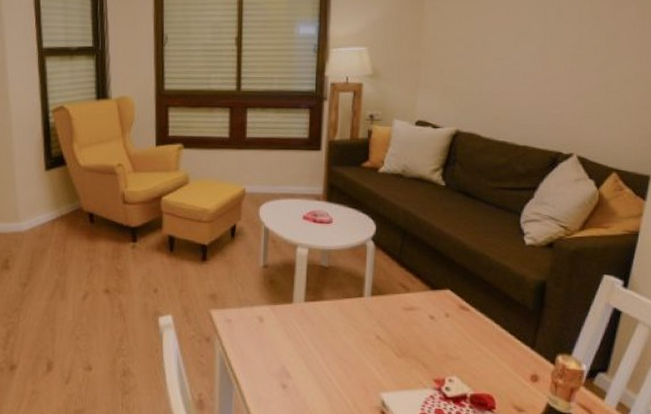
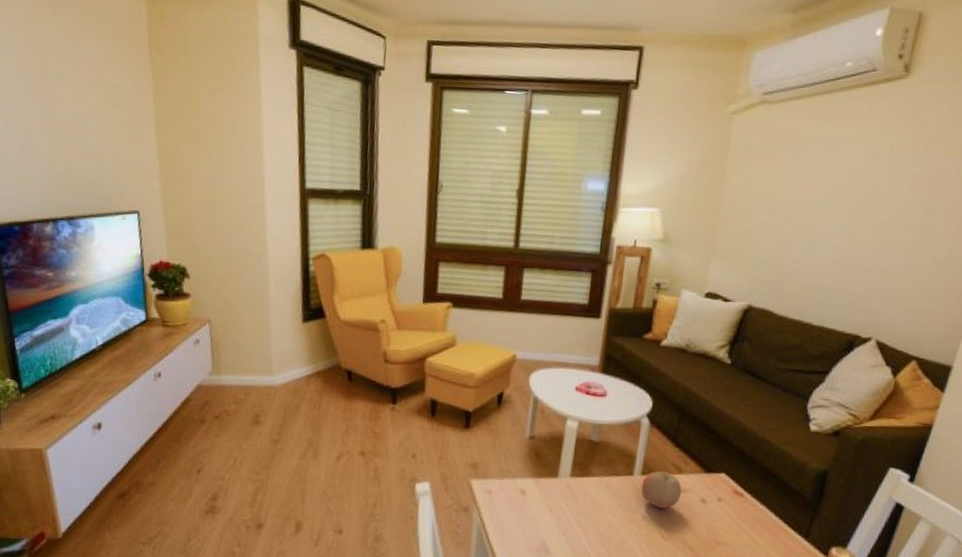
fruit: none [372,290,411,327] -> present [640,470,682,509]

